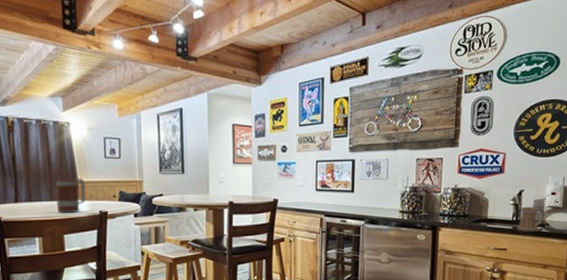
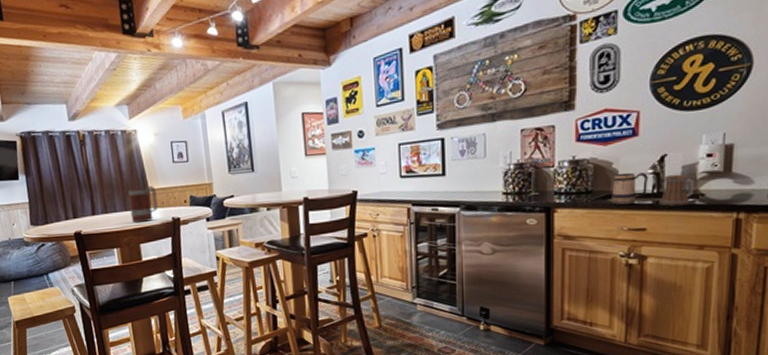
beer mug: none [482,202,510,229] -> present [611,172,648,206]

